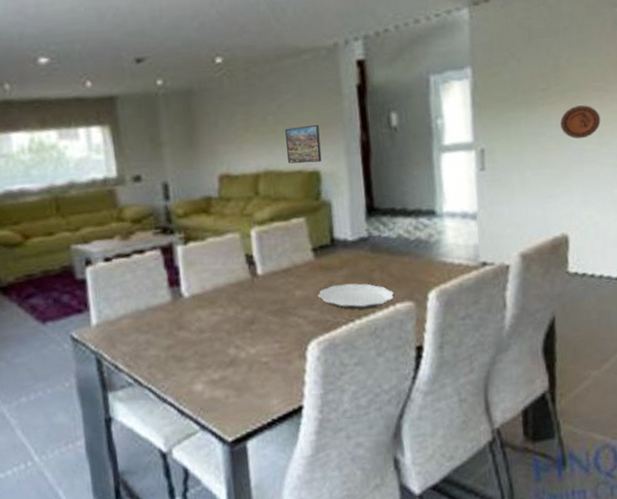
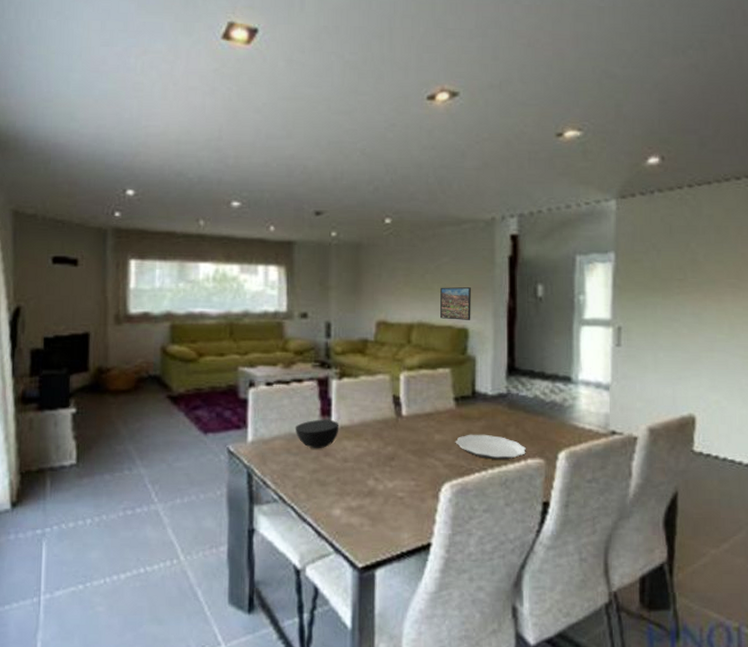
bowl: none [142,289,191,324] -> present [295,419,339,449]
decorative plate: present [560,105,601,139] -> none [695,298,733,329]

